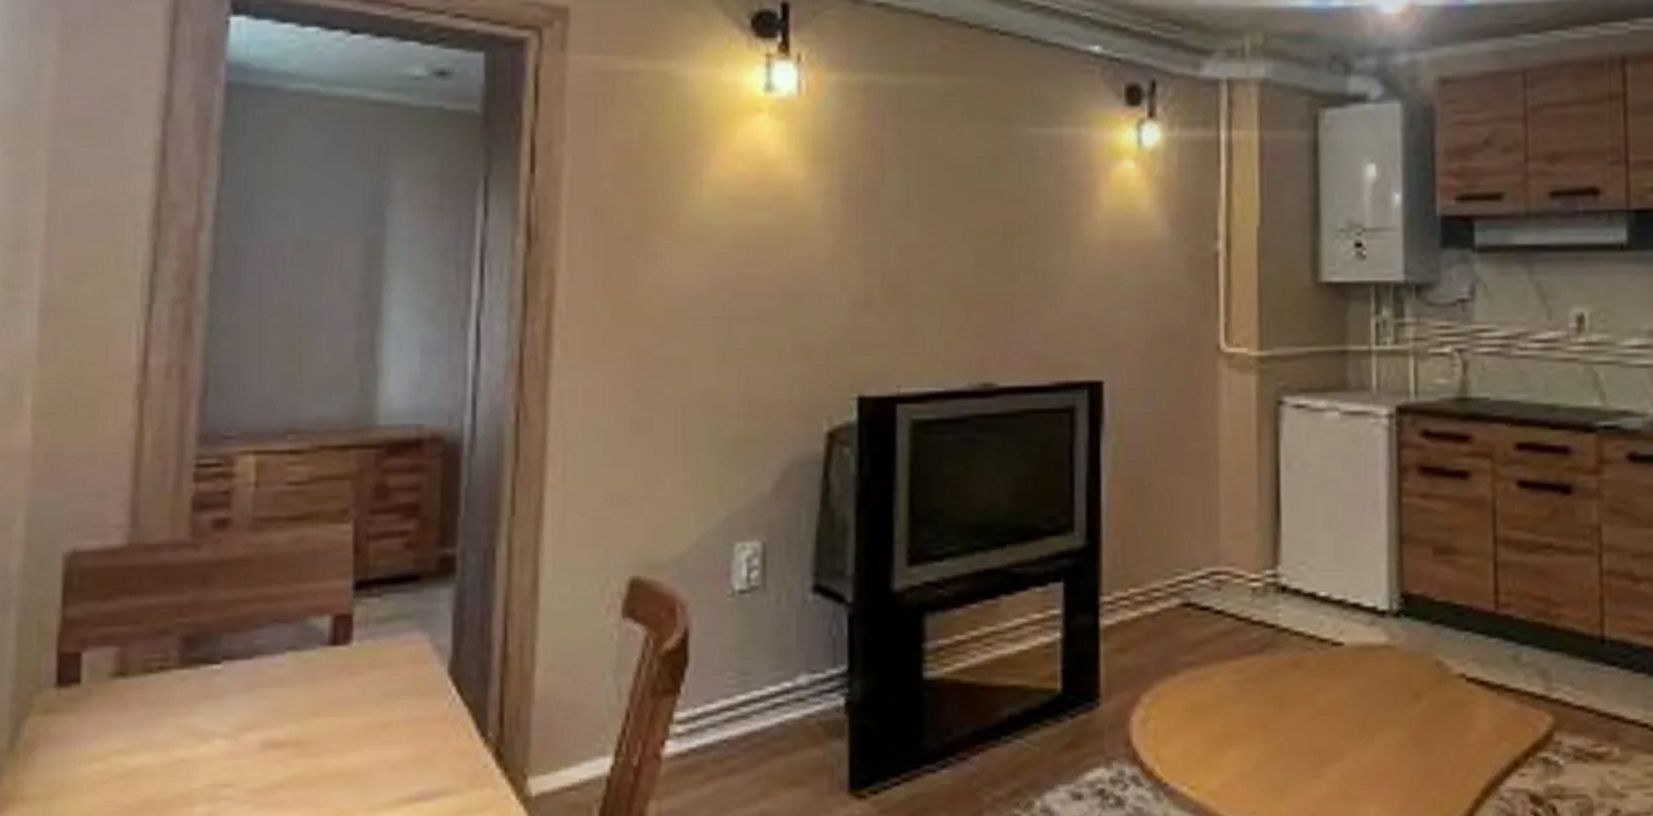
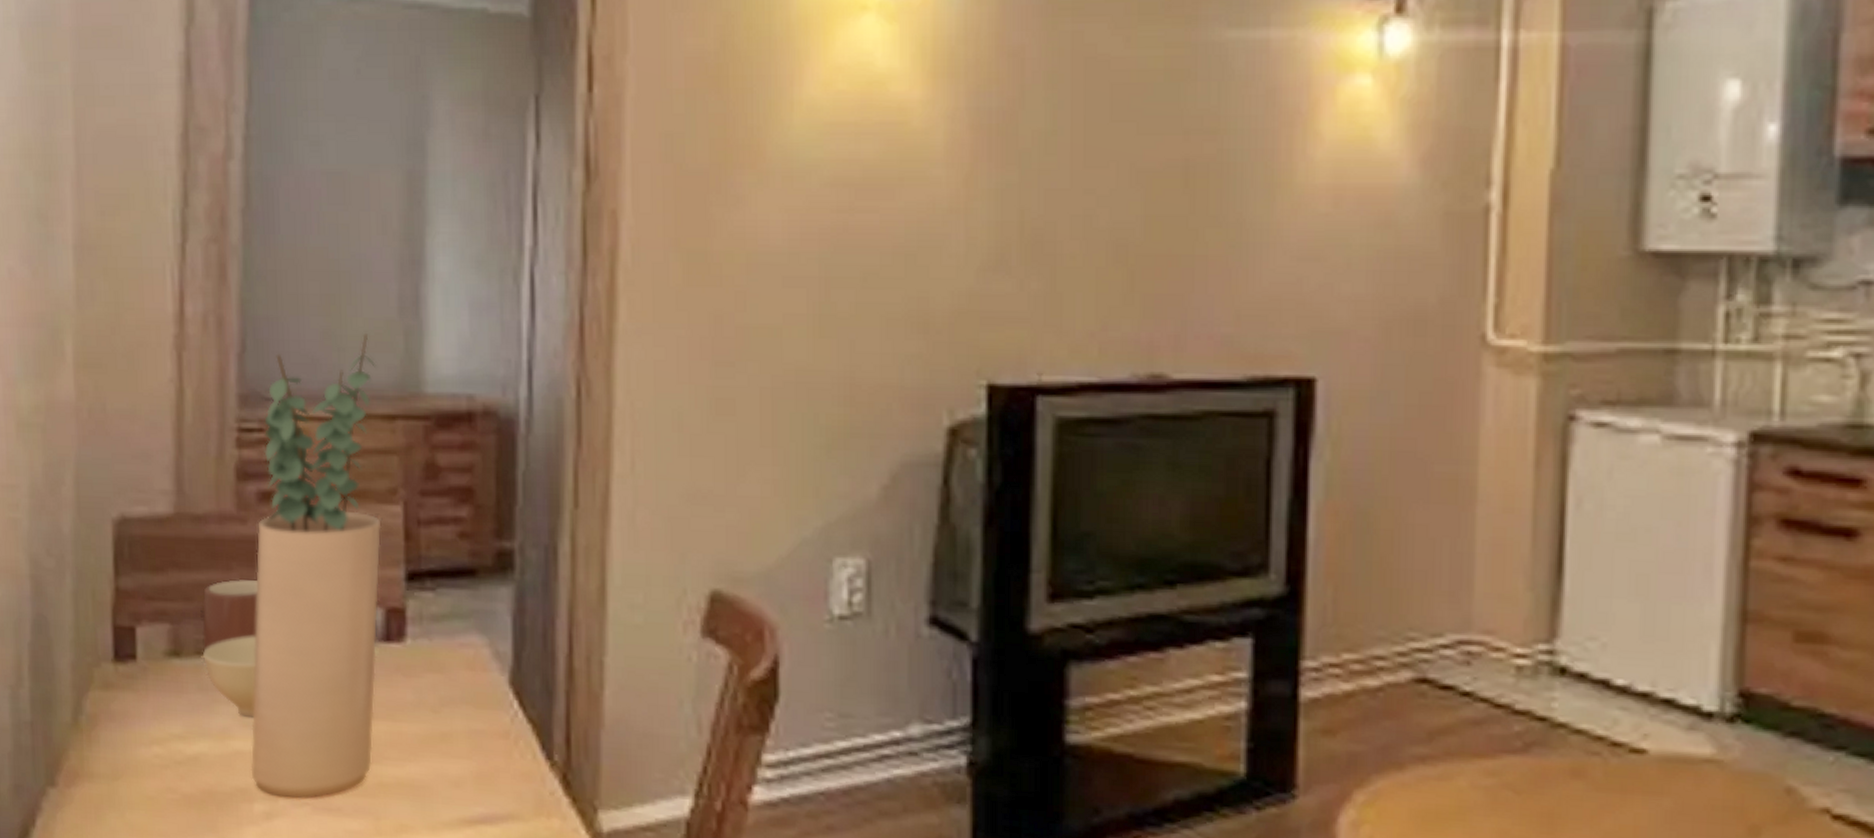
mug: none [150,598,208,669] -> present [202,578,258,651]
bowl: none [150,651,206,726] -> present [203,636,257,717]
vase: none [193,377,333,797] -> present [250,334,382,799]

